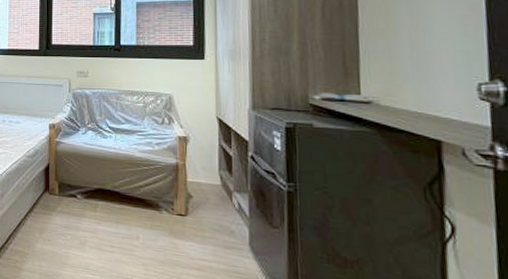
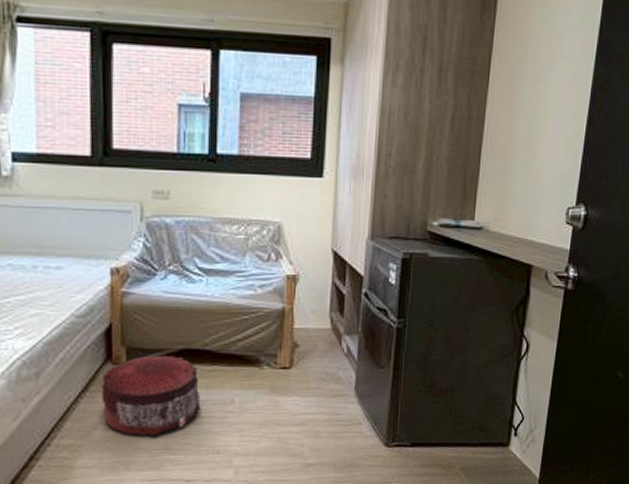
pouf: none [41,190,112,256] -> present [101,355,201,436]

